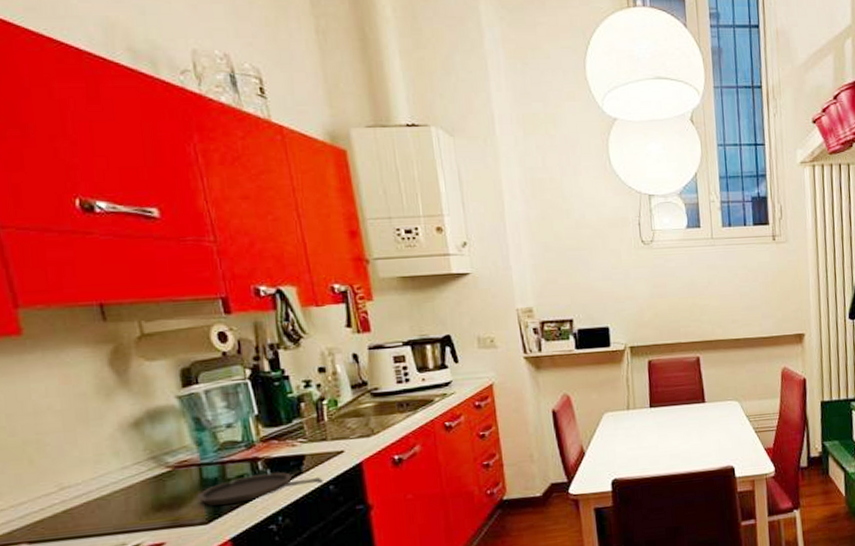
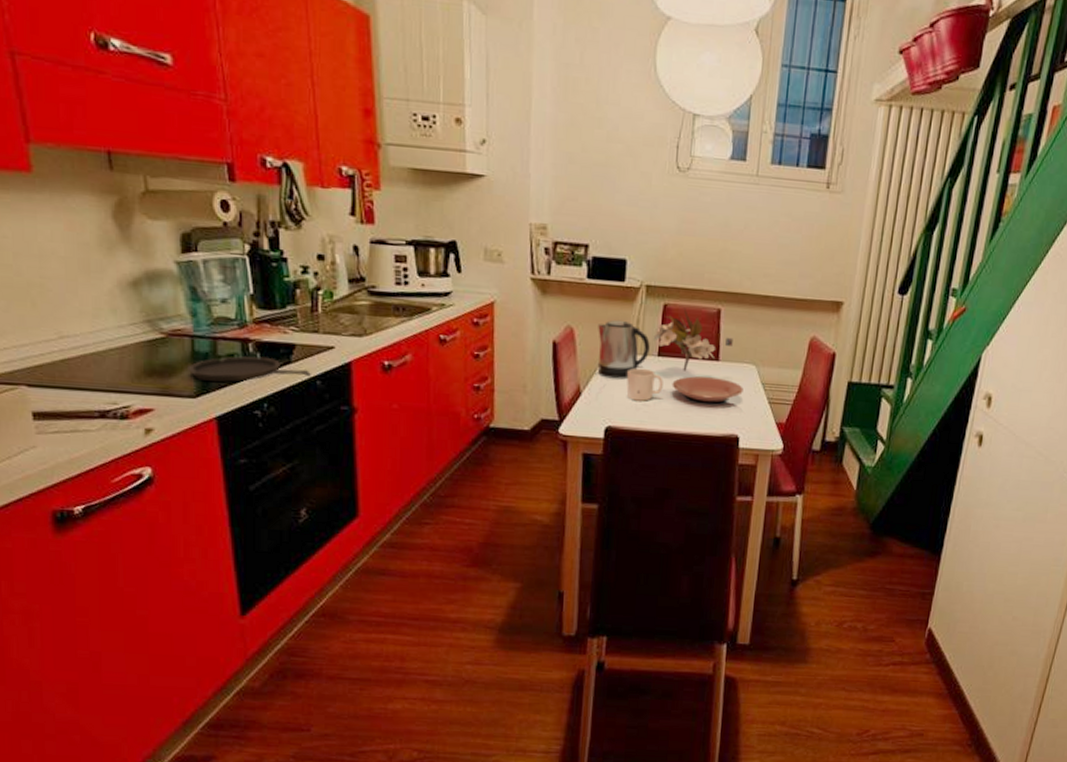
kettle: none [592,381,642,436] -> present [597,319,650,380]
mug: none [625,420,659,452] -> present [626,368,663,401]
flower arrangement: none [643,361,715,417] -> present [653,307,733,371]
plate: none [666,417,731,444] -> present [672,376,743,405]

